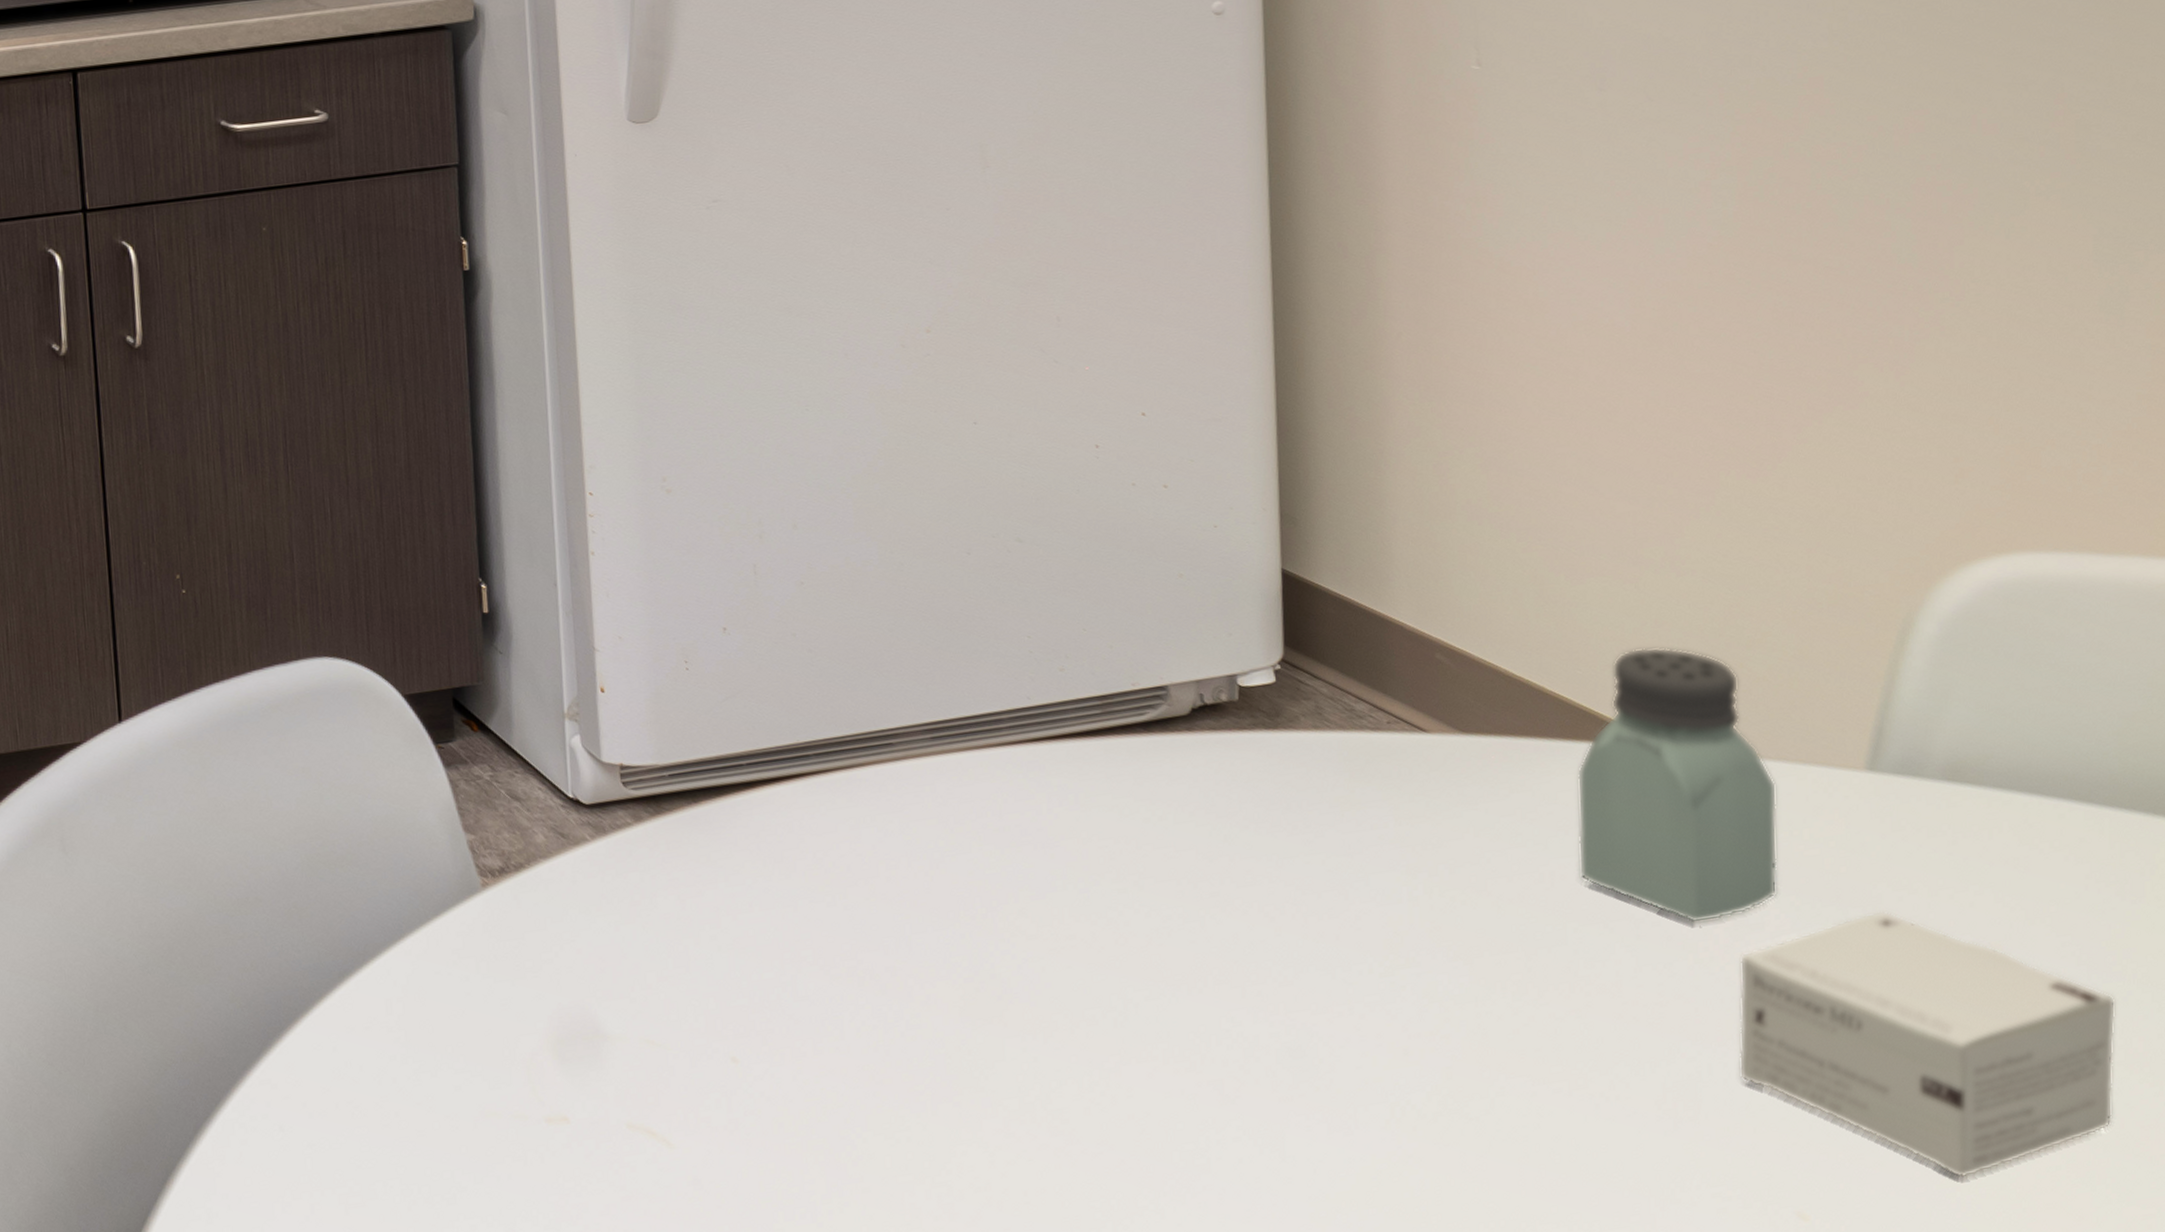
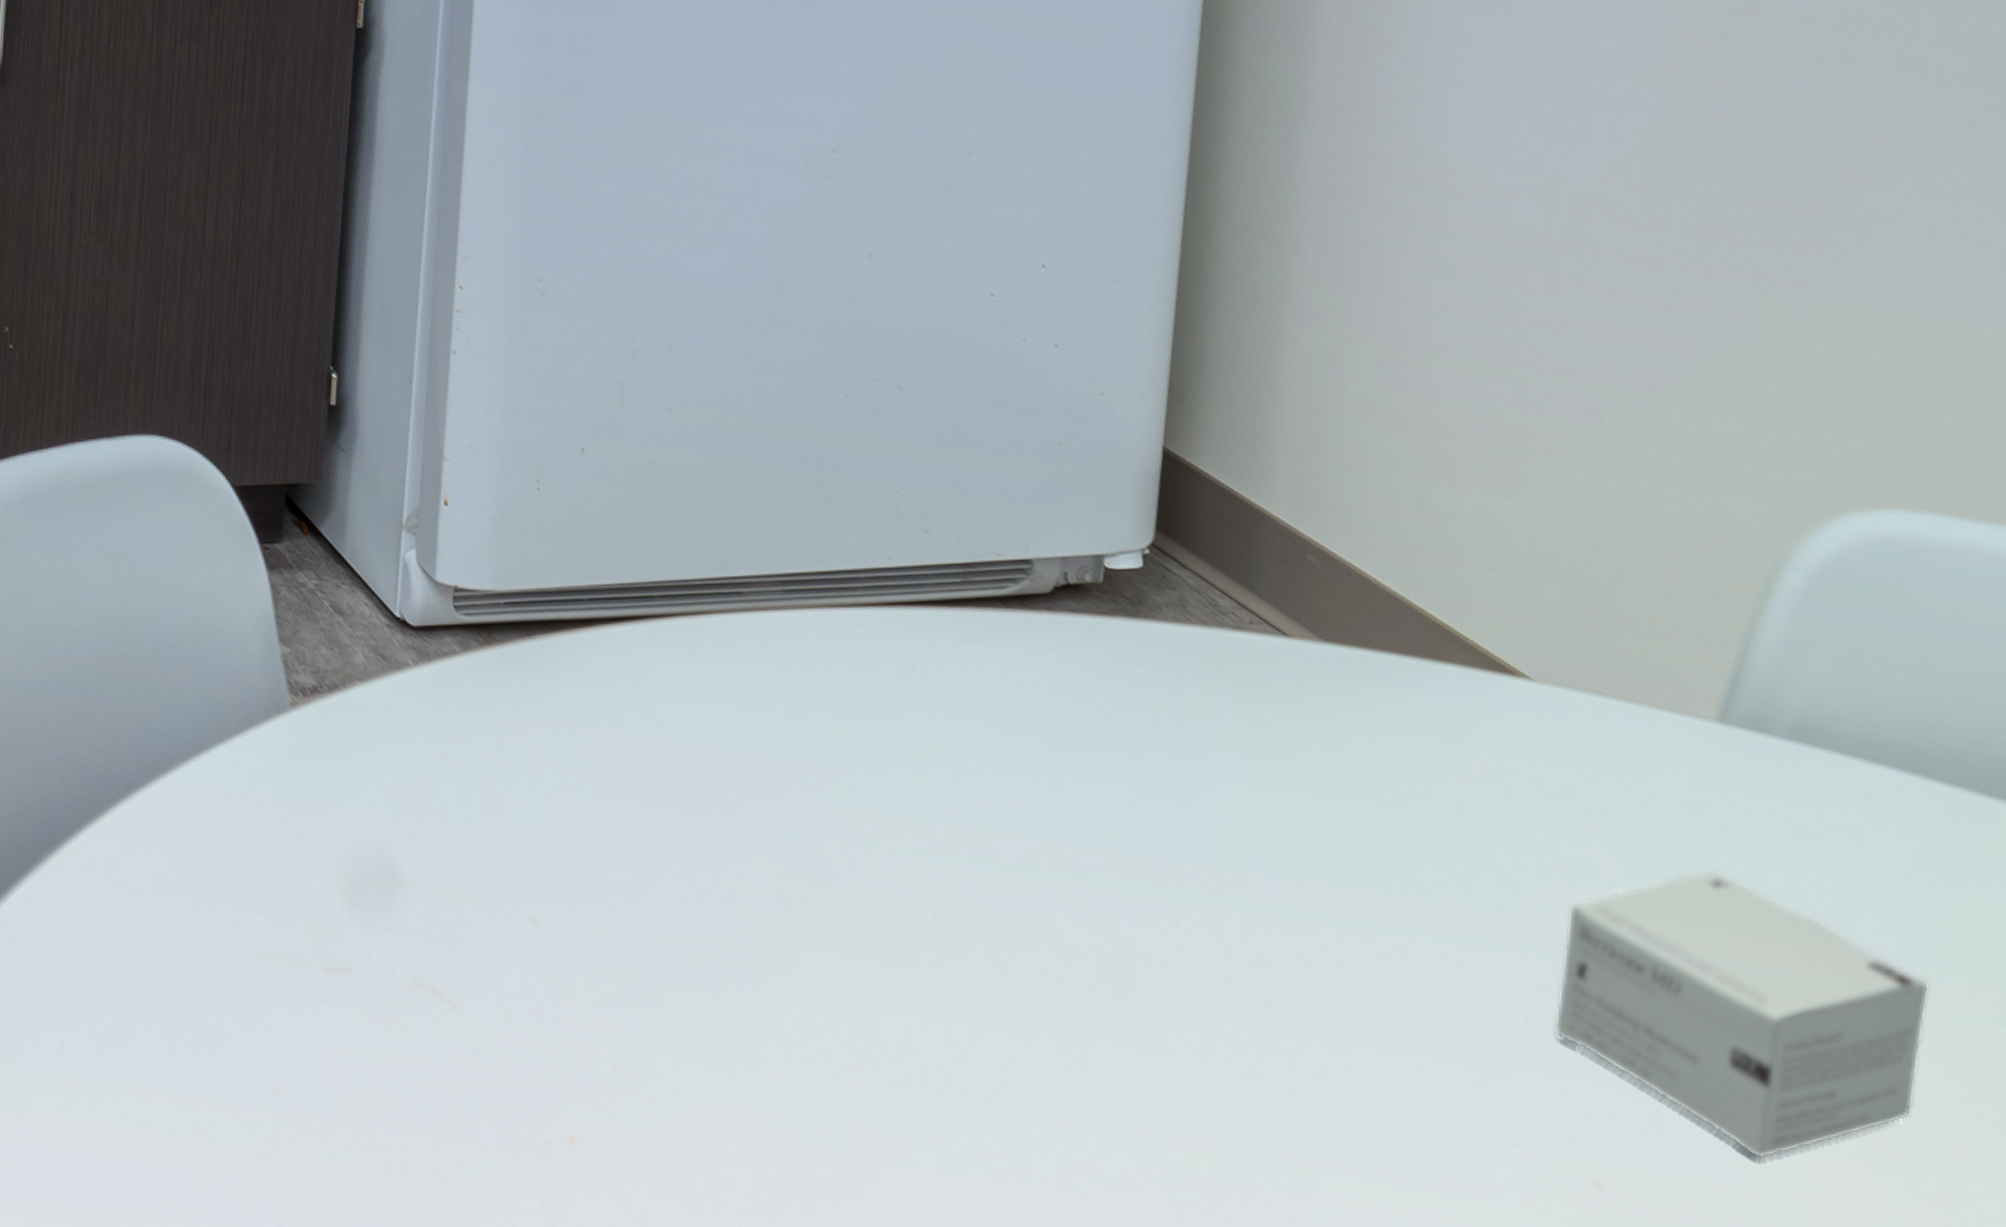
saltshaker: present [1577,647,1778,924] -> none [1421,569,1628,867]

